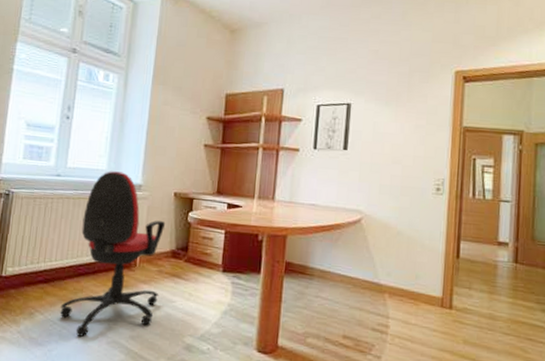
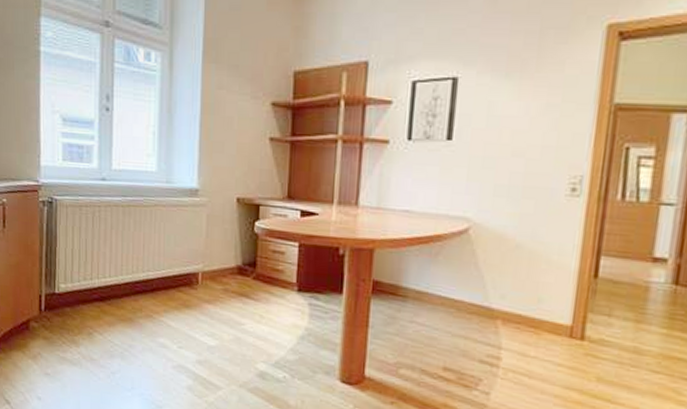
office chair: present [60,171,166,338] -> none [120,173,229,361]

